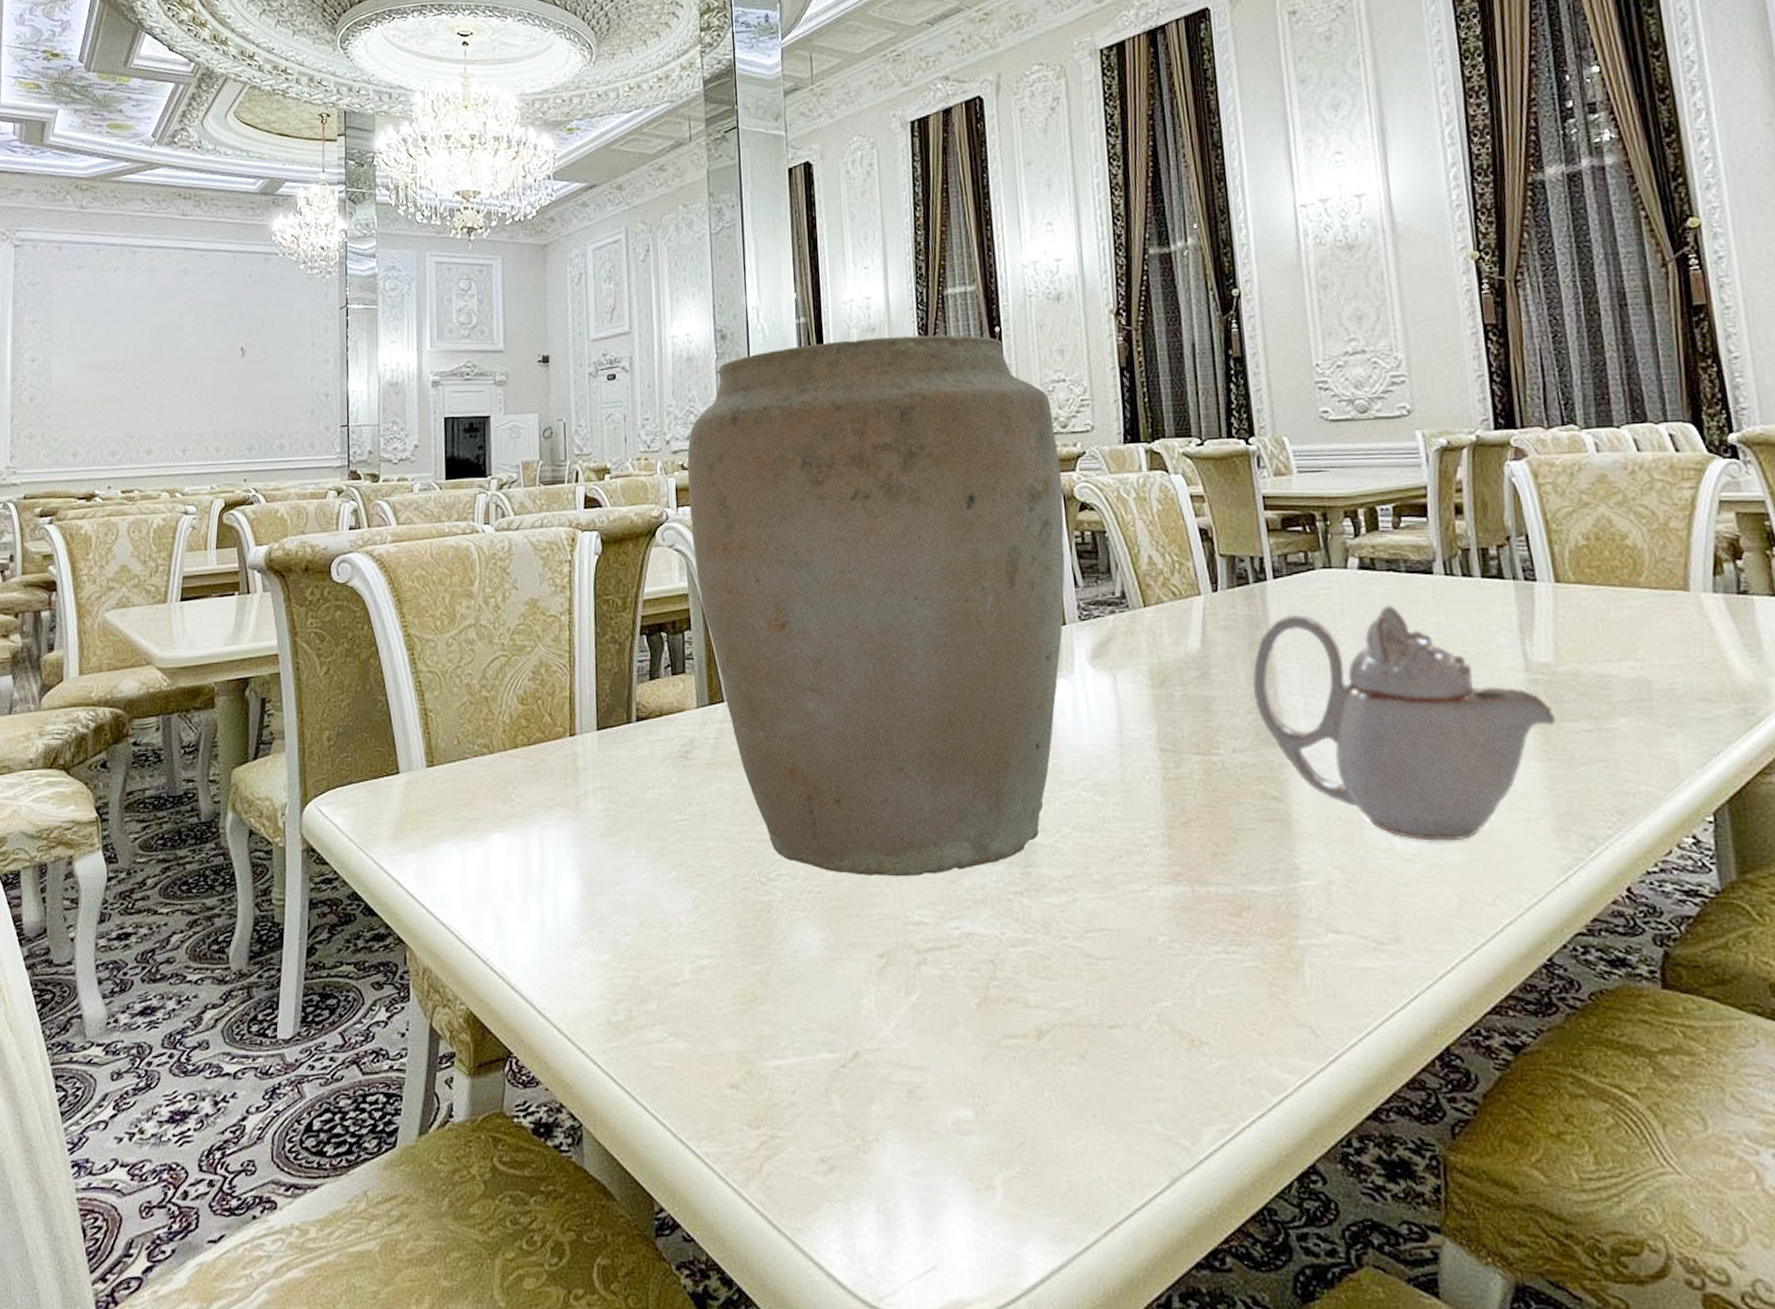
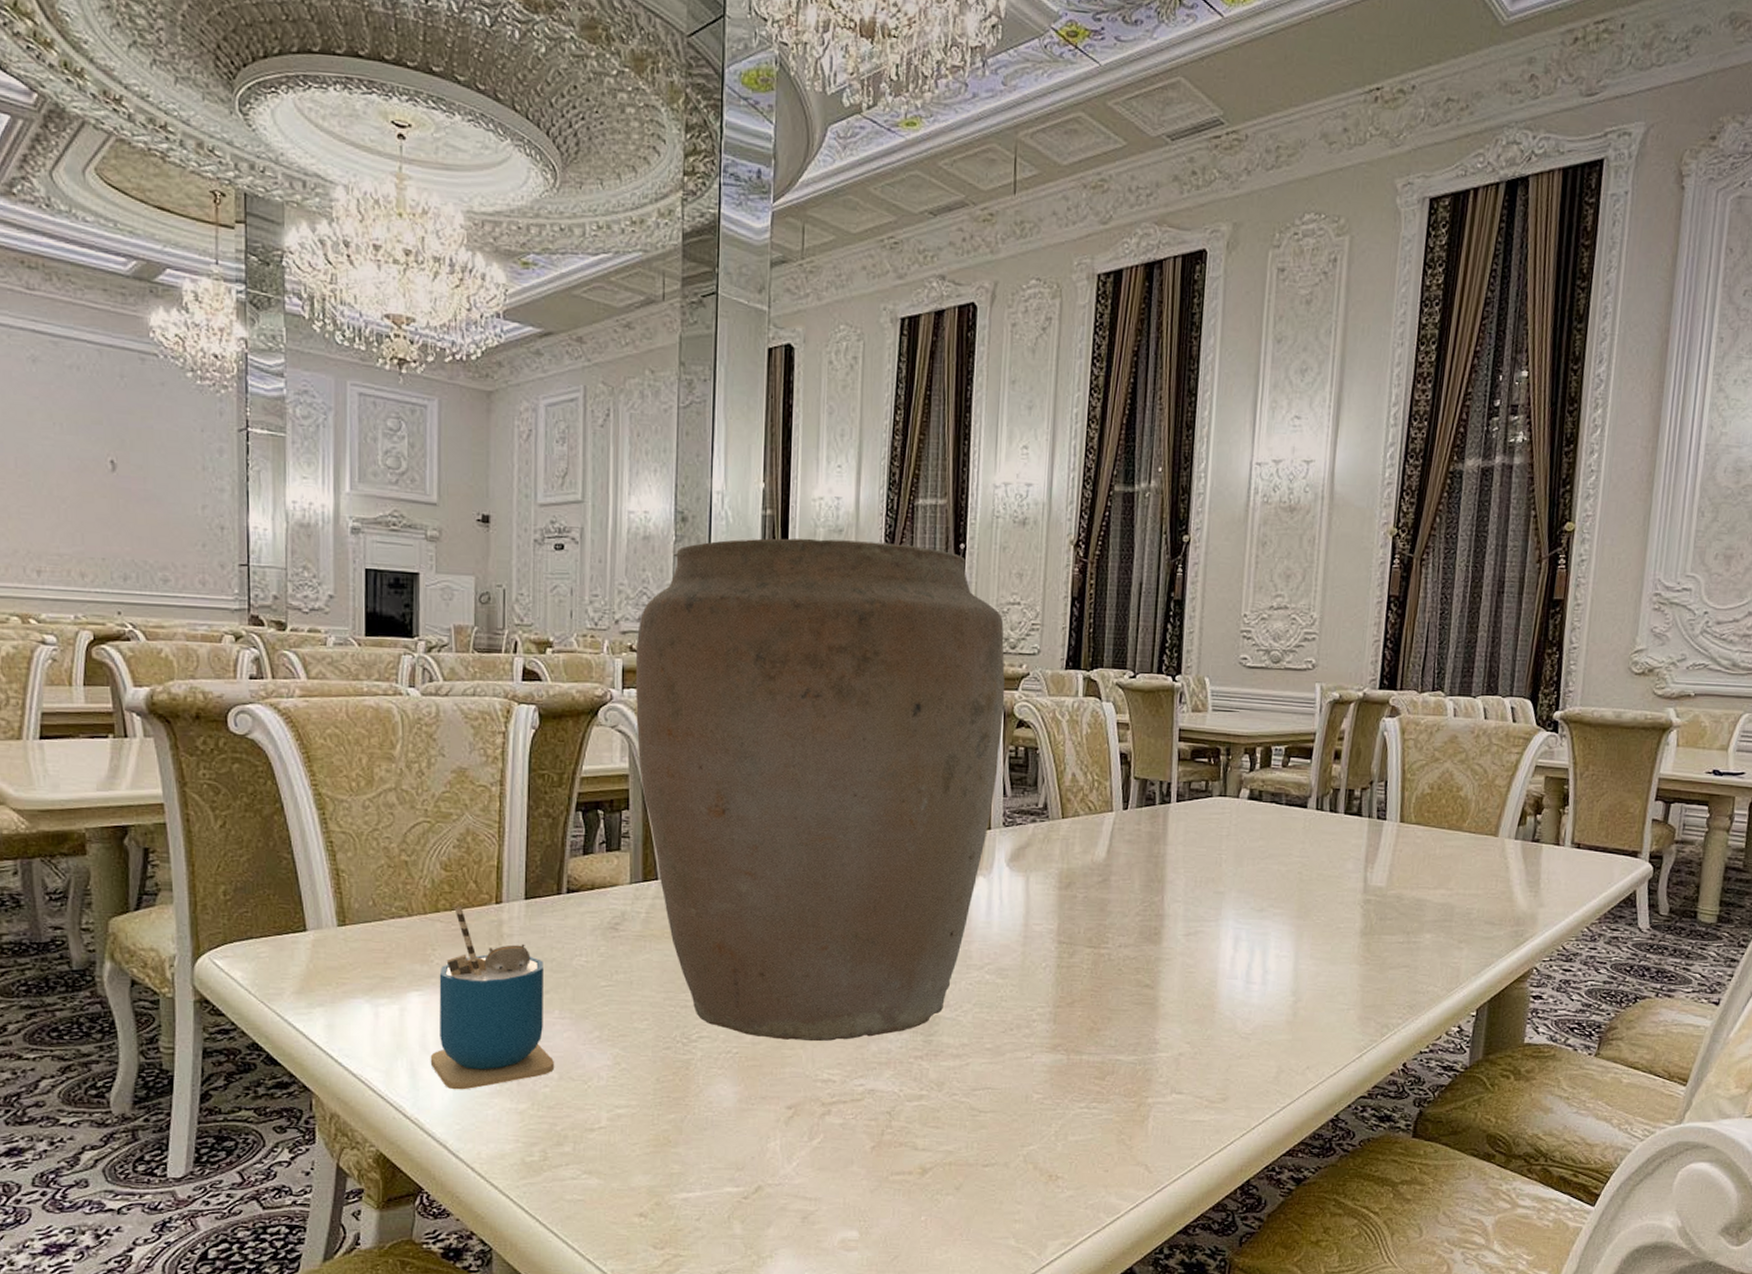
cup: none [514,740,634,940] -> present [430,905,554,1090]
teapot: present [1252,605,1556,841] -> none [1144,831,1378,1025]

